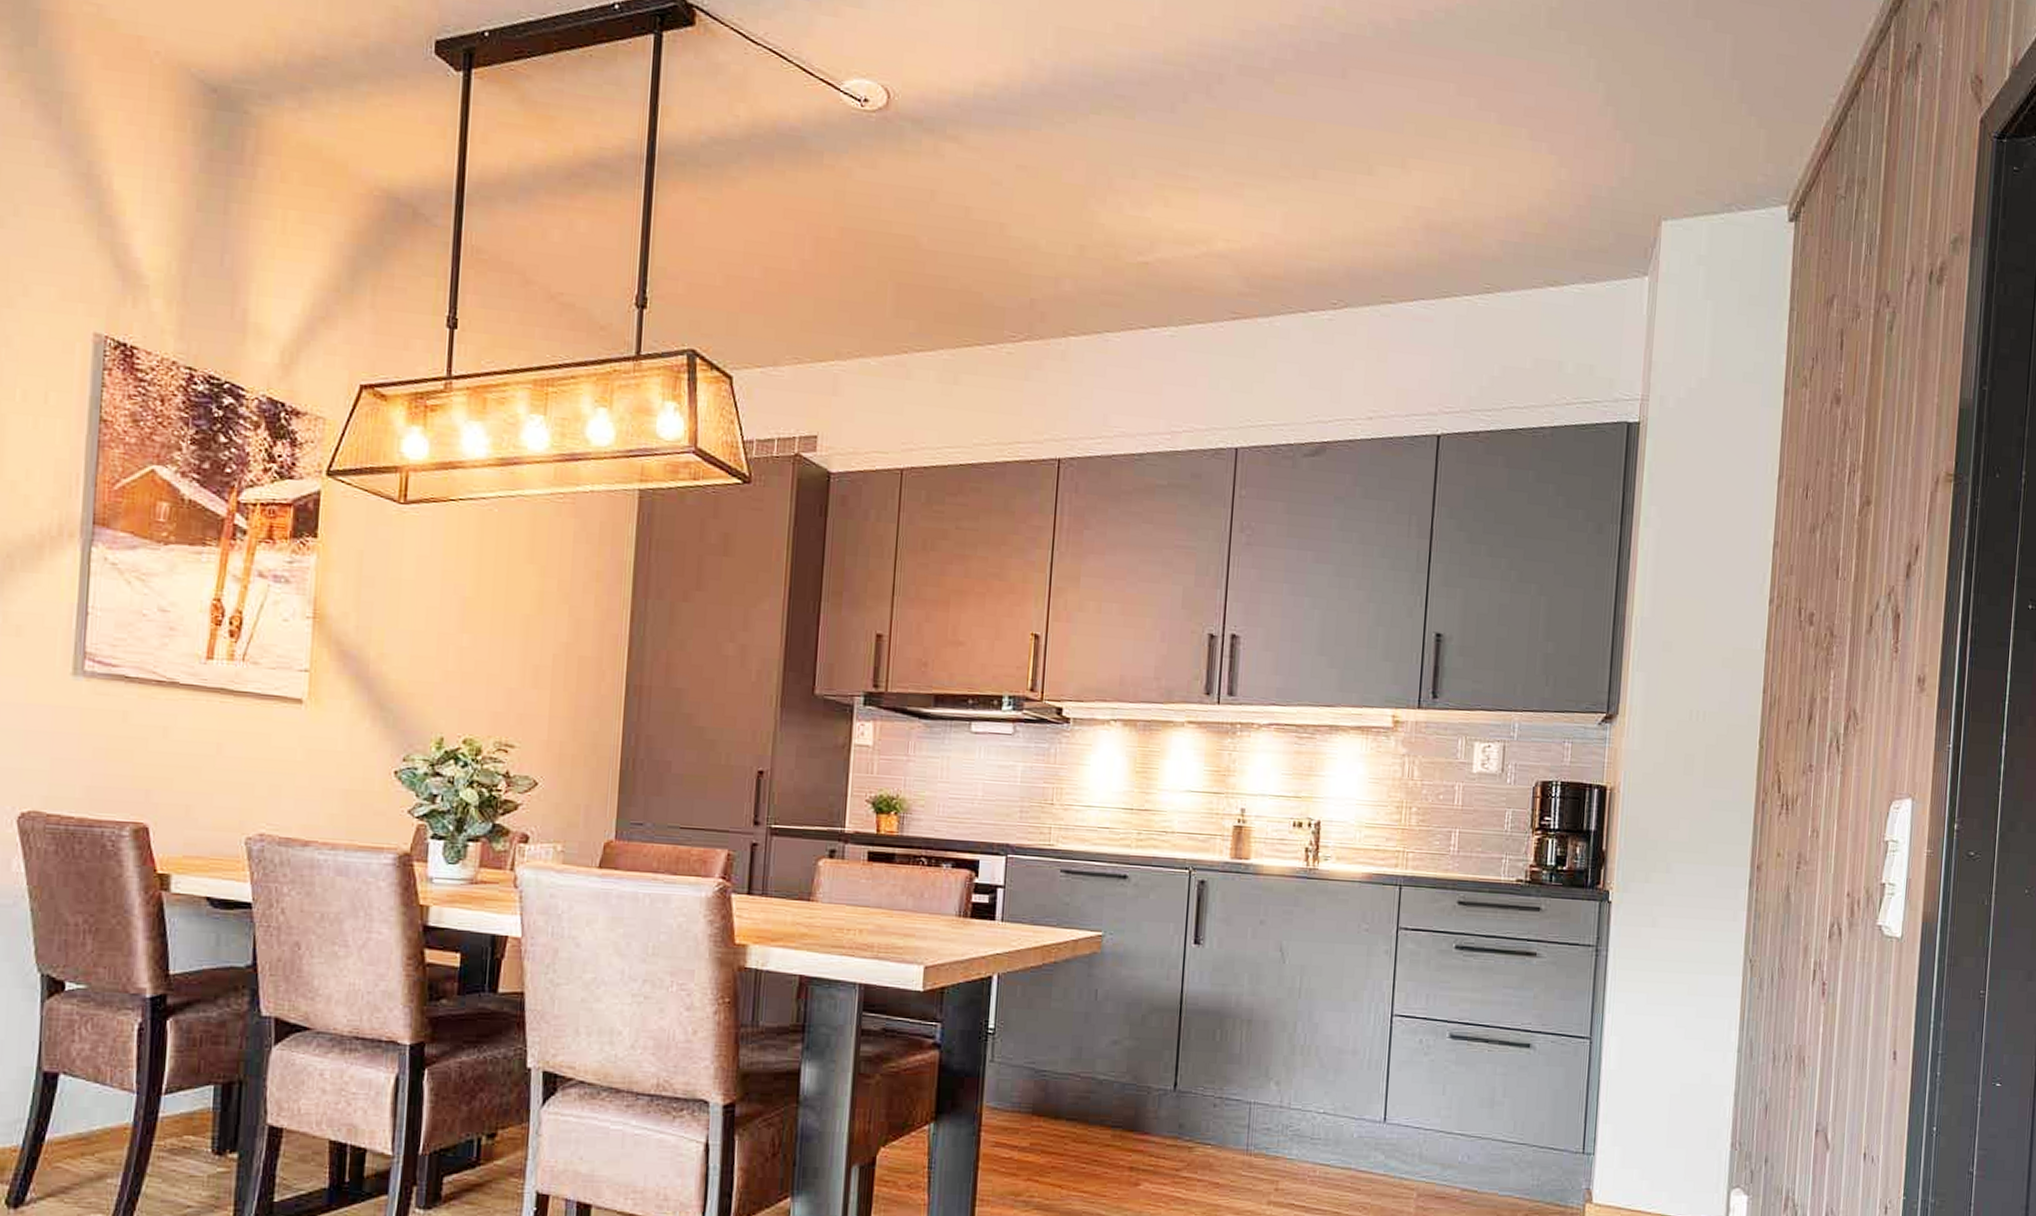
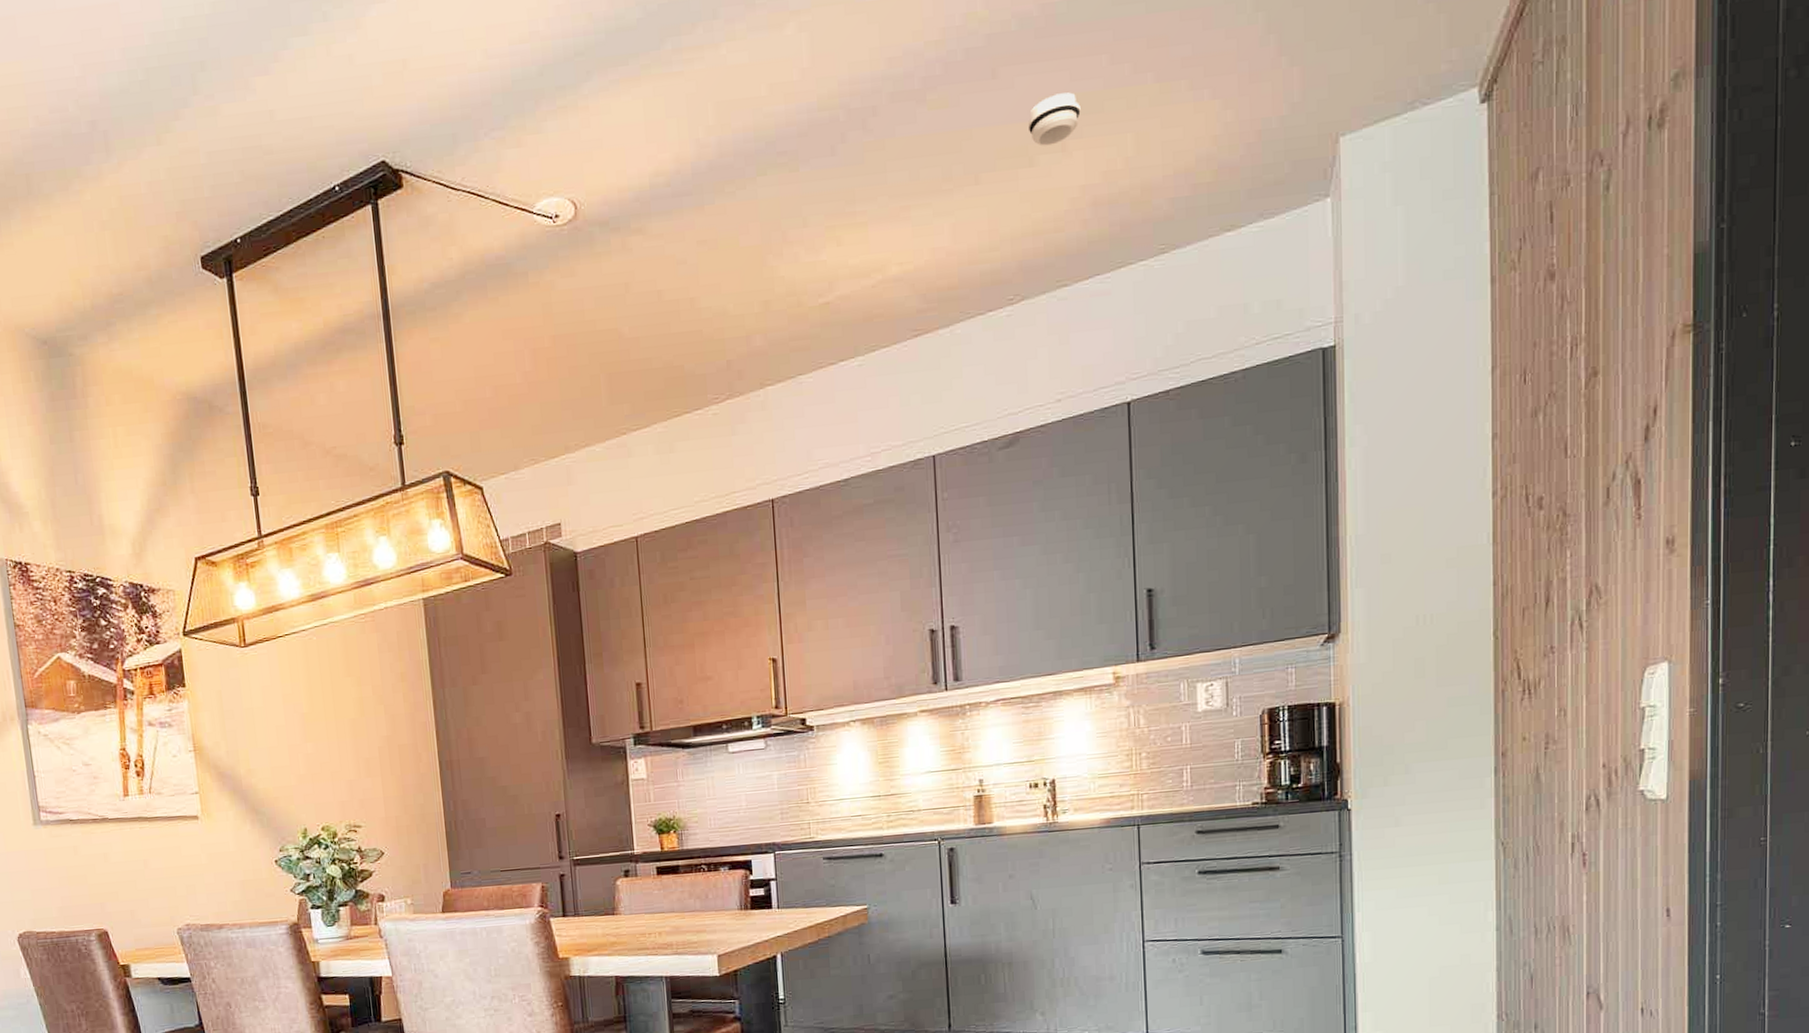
smoke detector: none [1372,109,1424,159] -> present [1028,92,1081,146]

